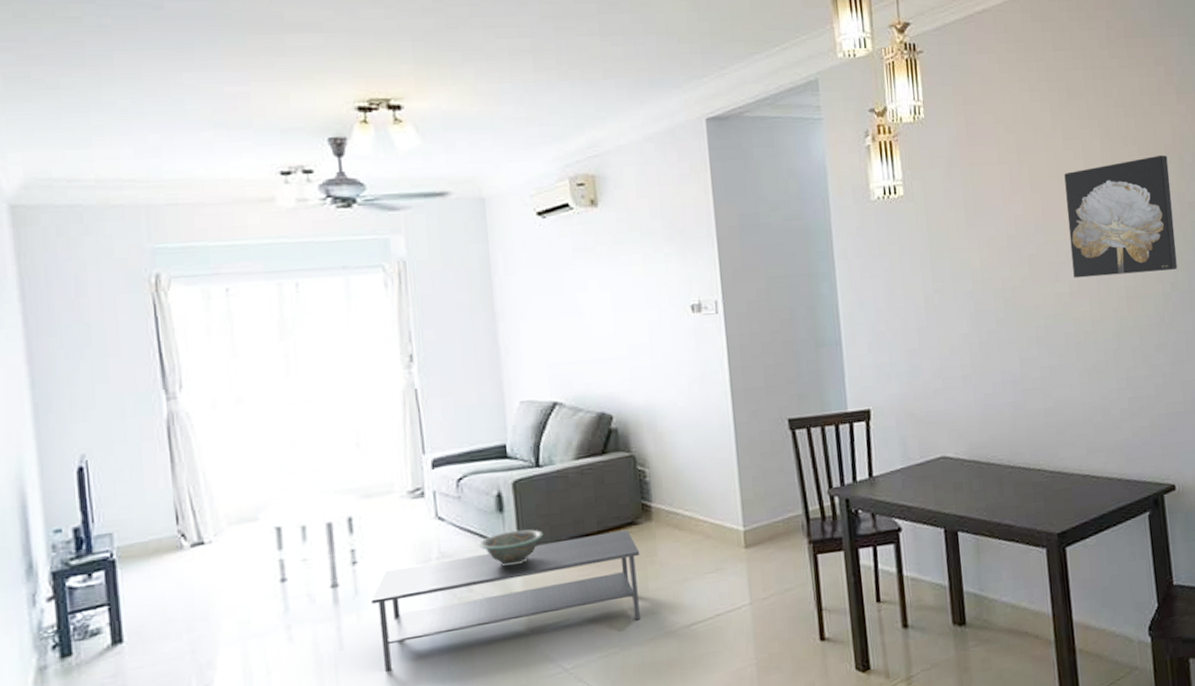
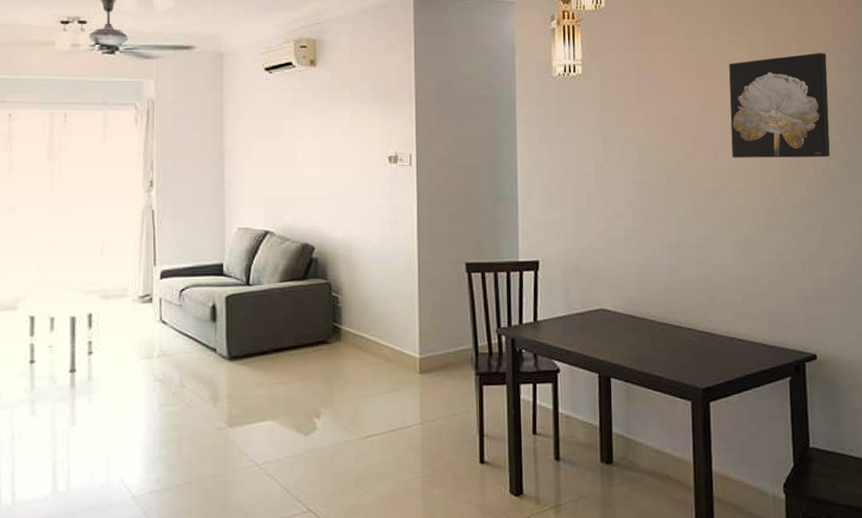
coffee table: present [371,529,640,672] -> none [101,347,329,449]
decorative bowl: present [479,529,544,567] -> none [194,338,248,369]

